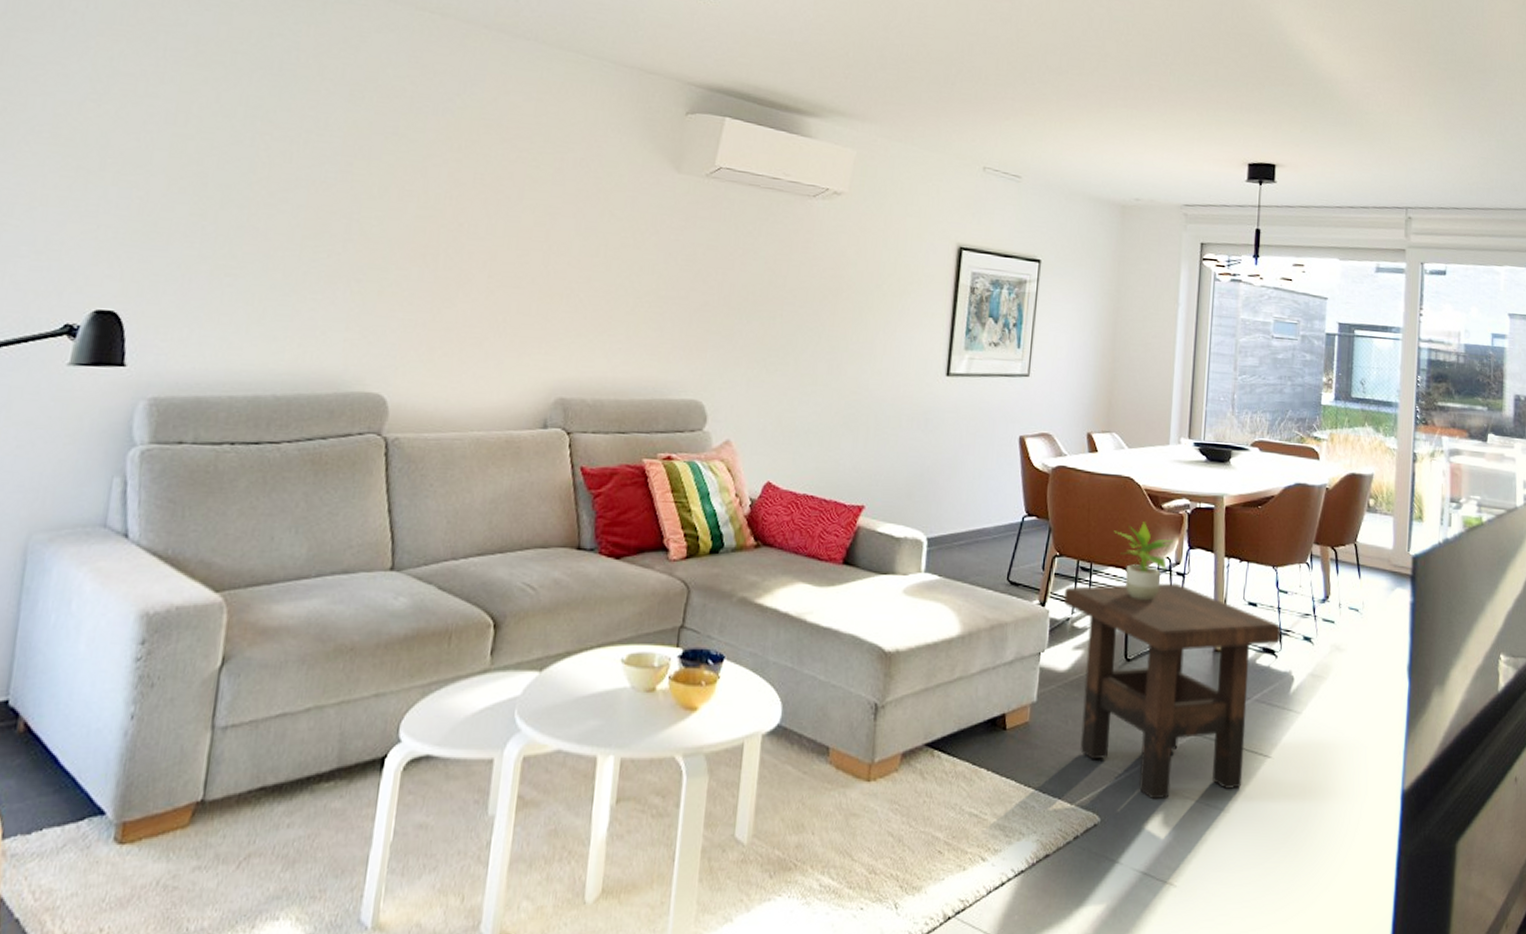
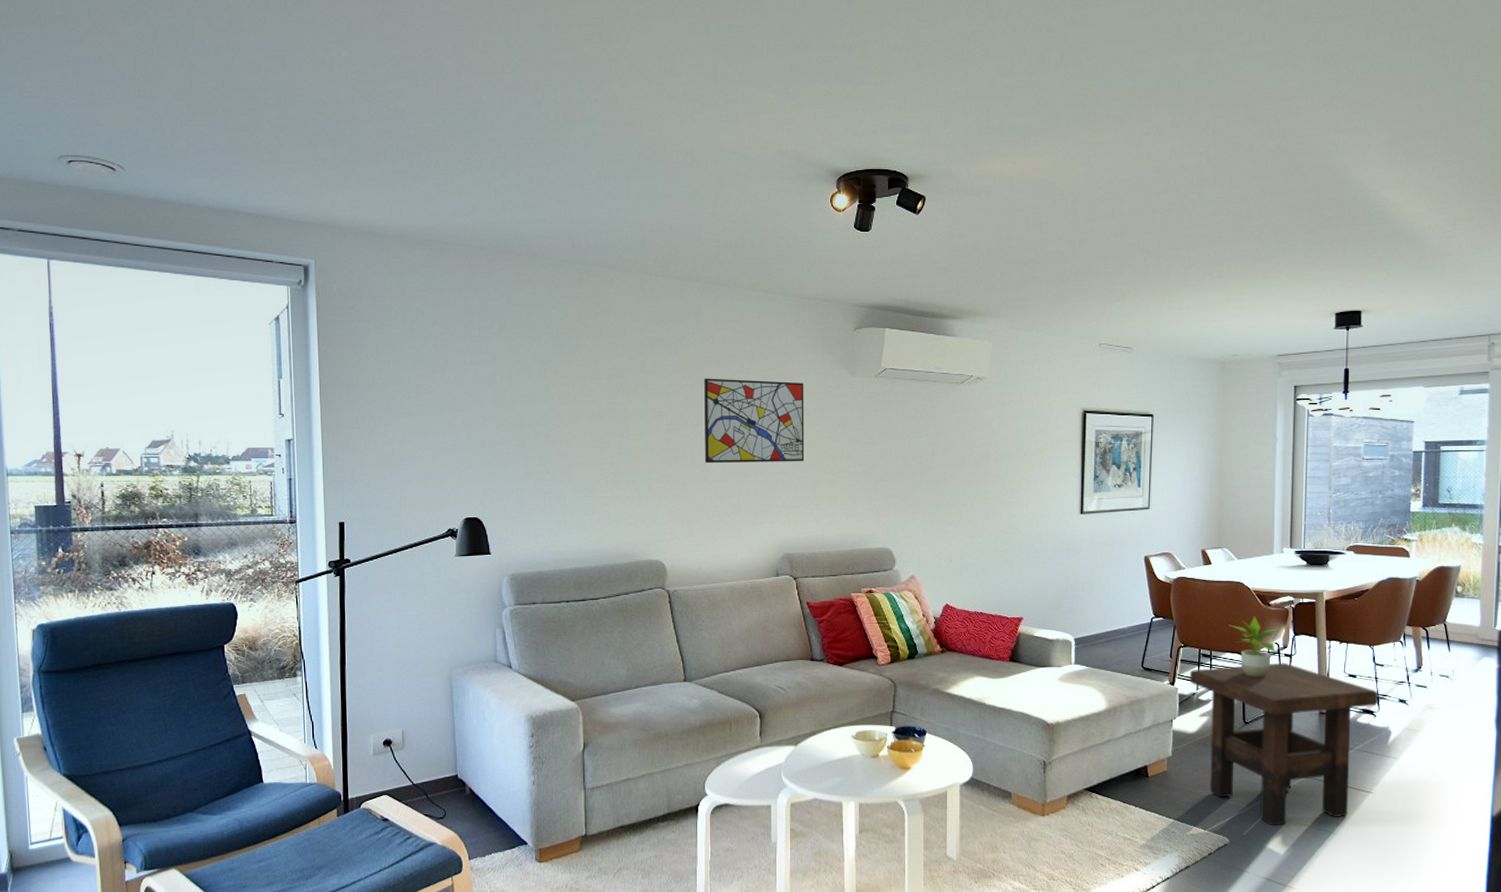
wall art: none [464,152,613,277] -> present [704,378,805,463]

